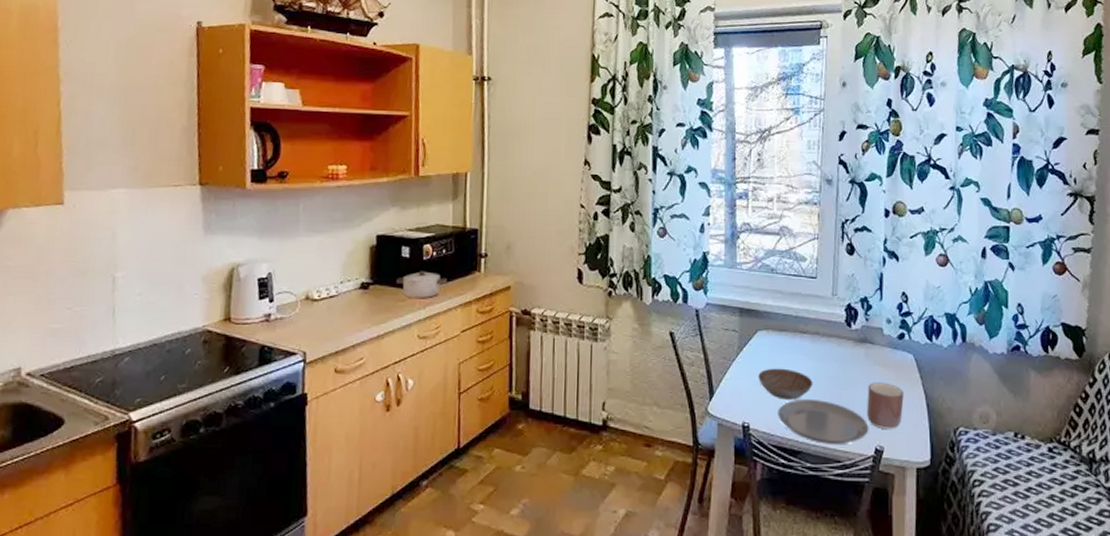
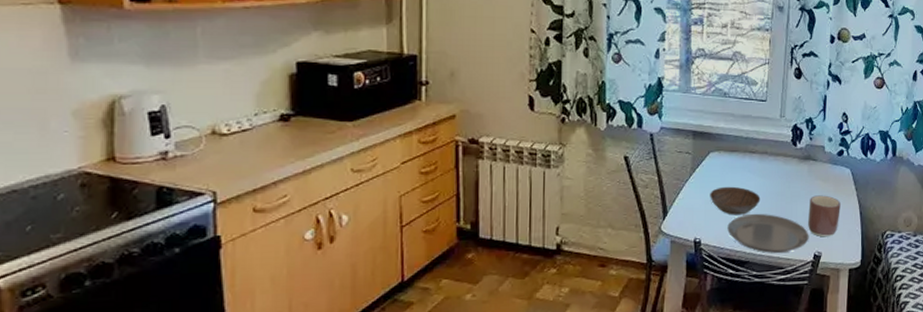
cooking pot: present [396,271,447,299] -> none [323,100,383,131]

